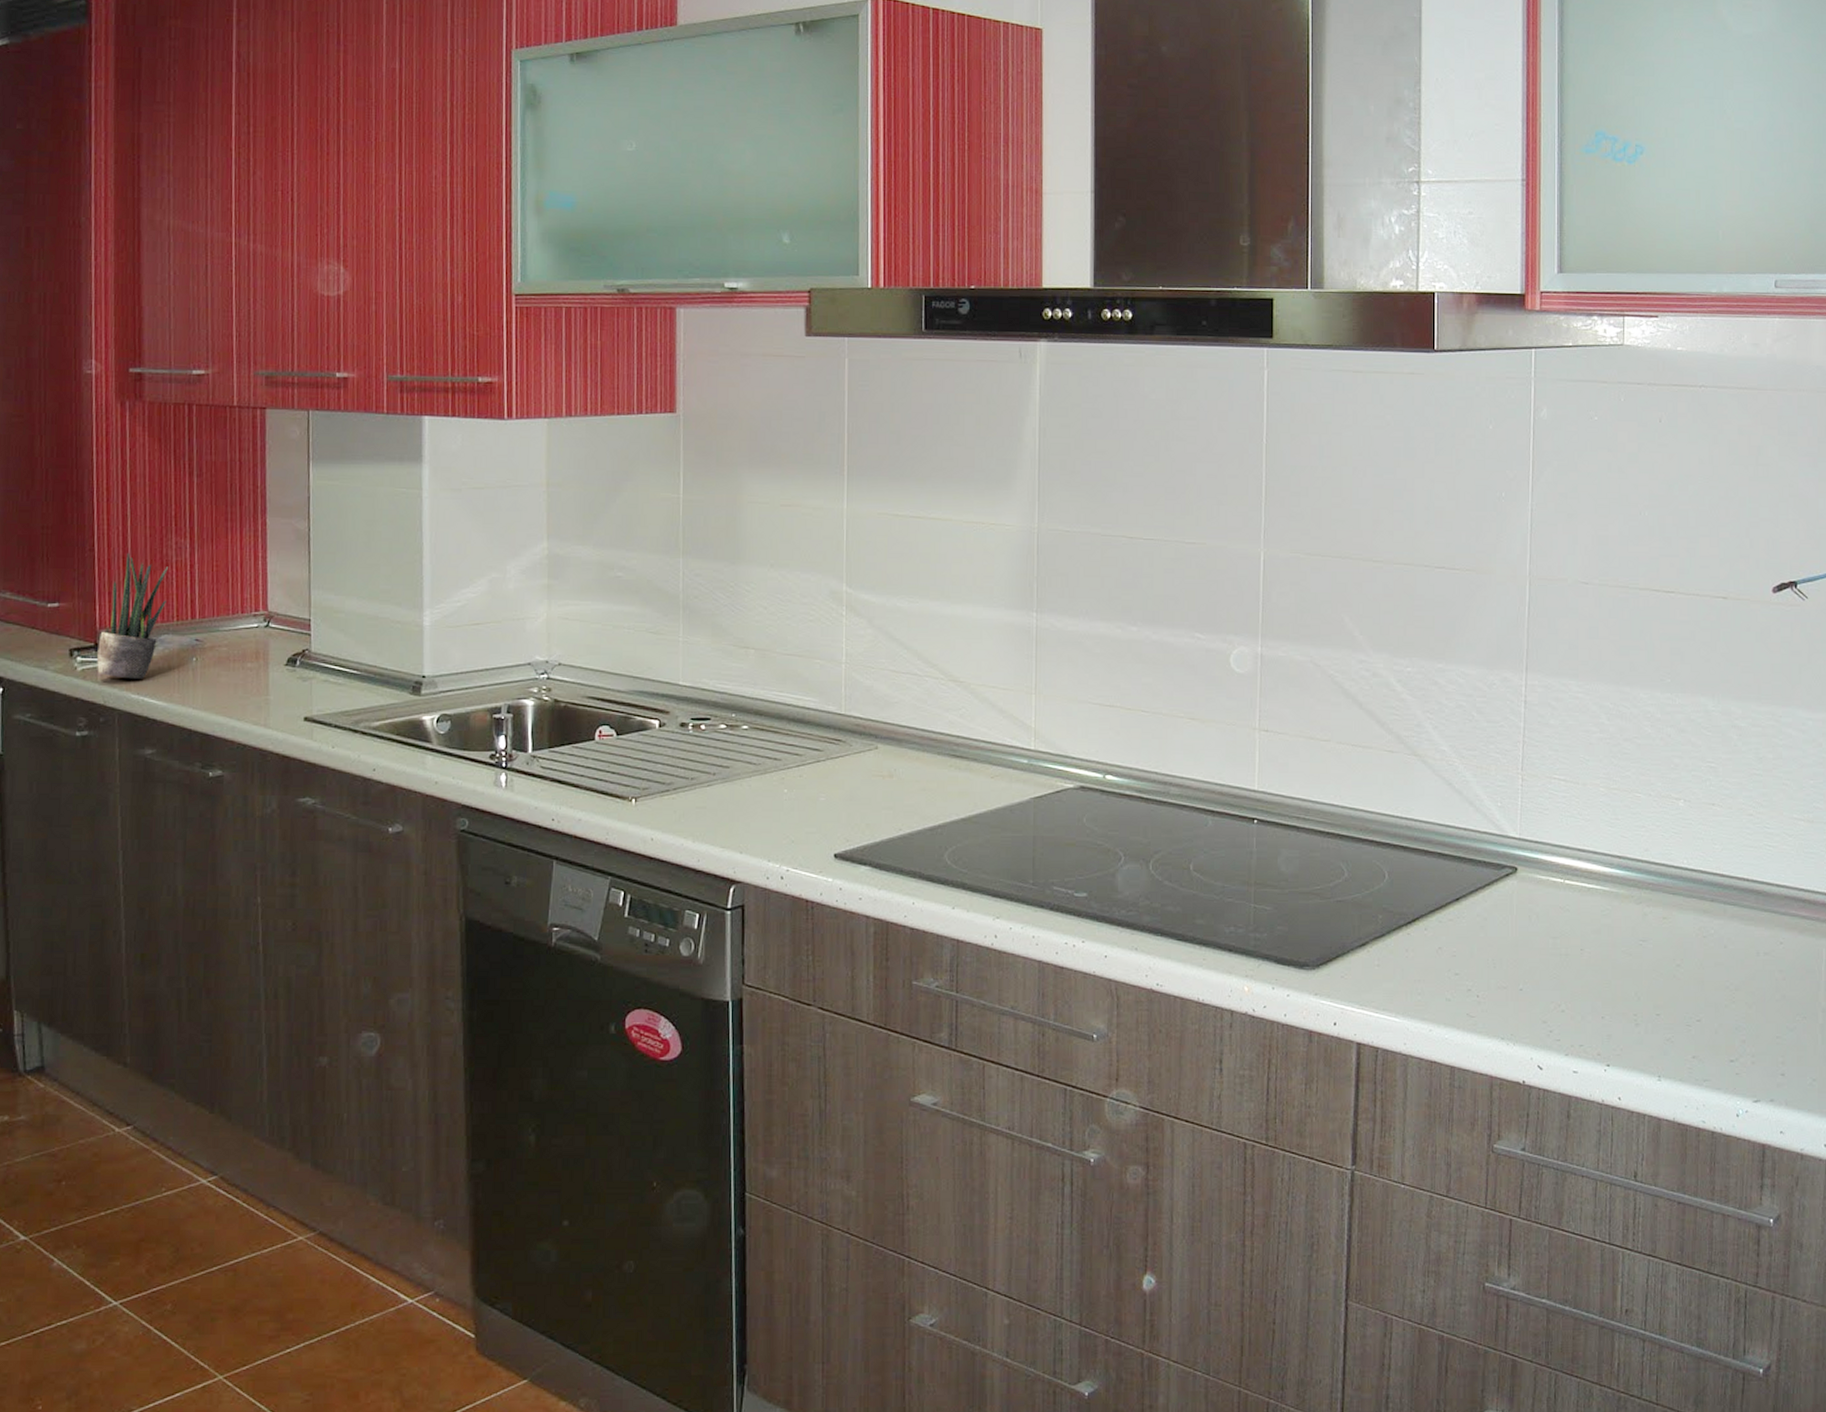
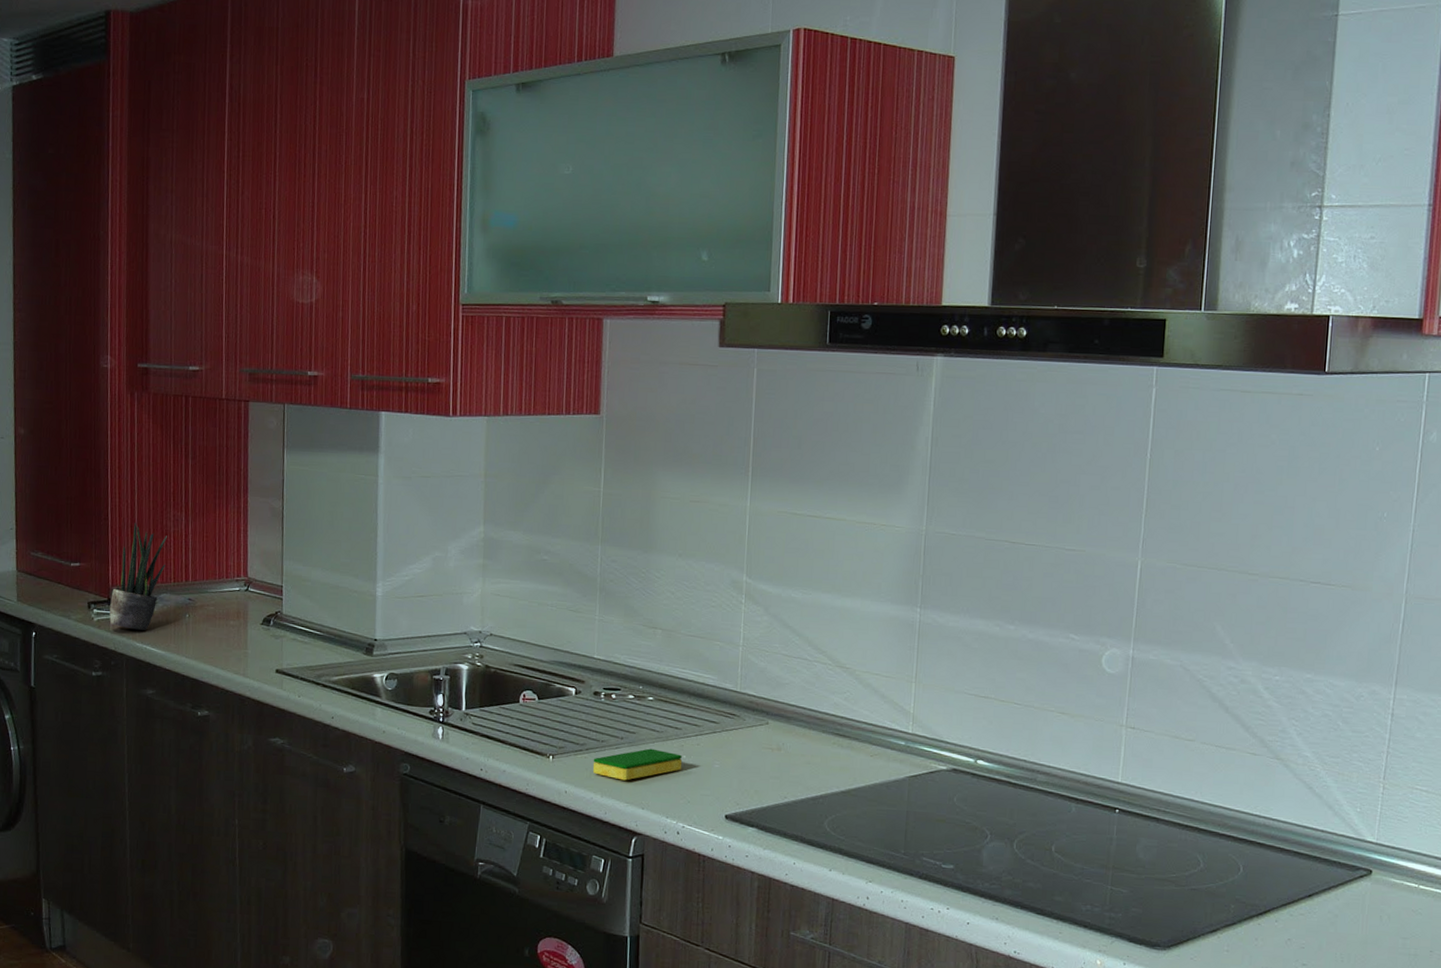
dish sponge: none [682,784,784,822] -> present [592,748,682,781]

